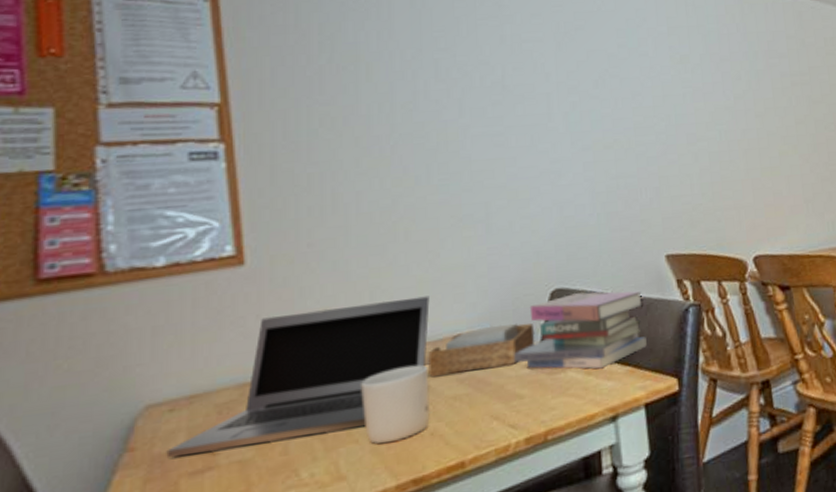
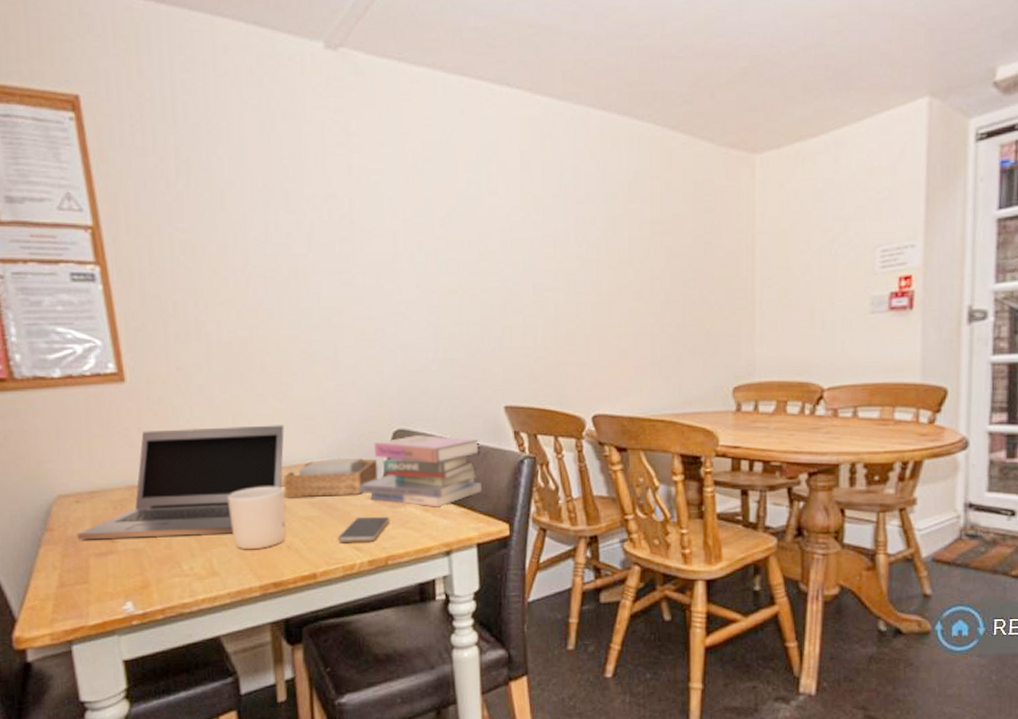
mobile phone: none [490,385,549,421] -> present [338,516,390,543]

